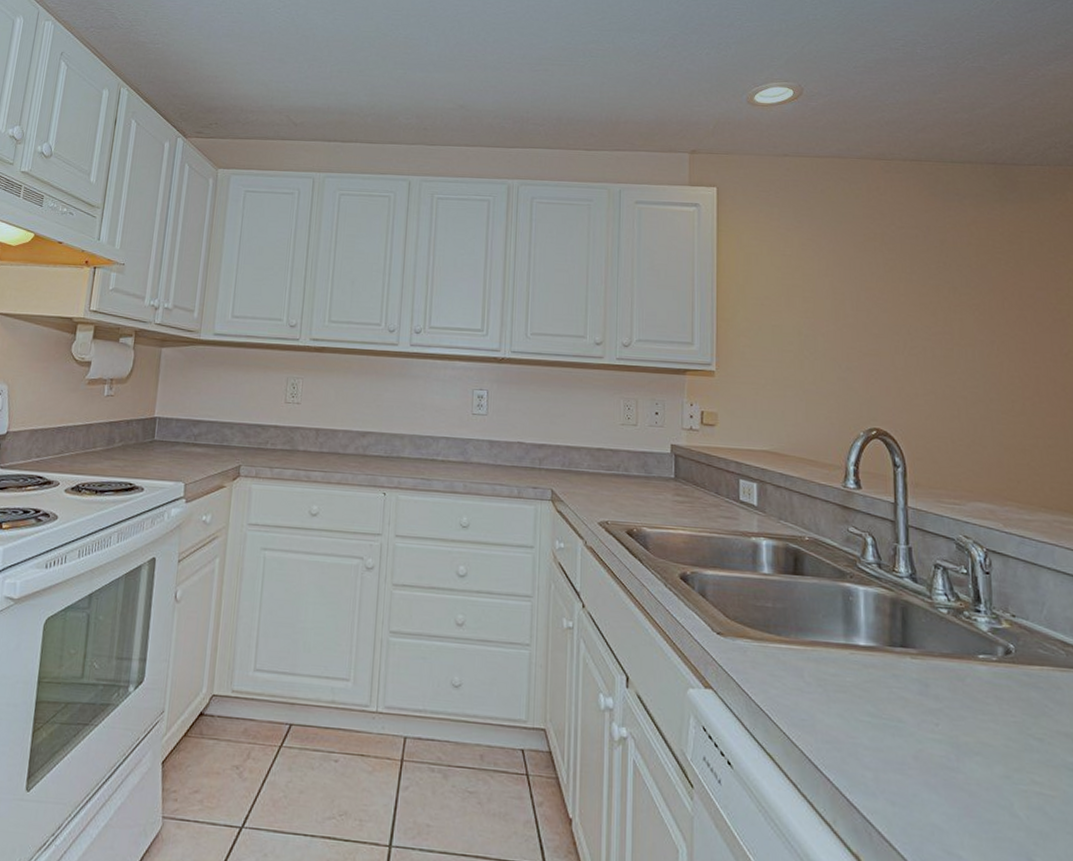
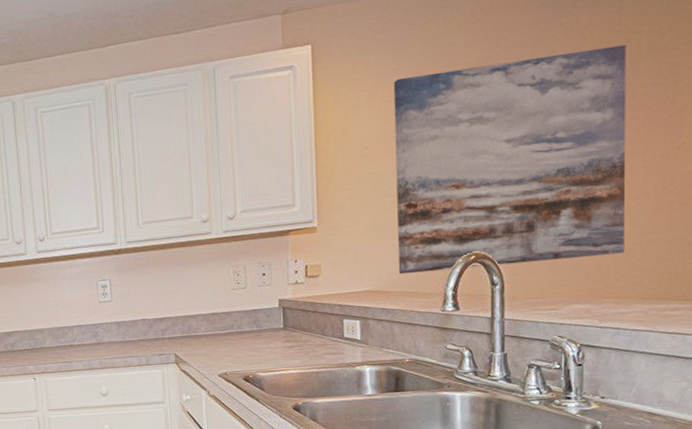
wall art: none [795,236,1023,454] -> present [393,44,626,275]

